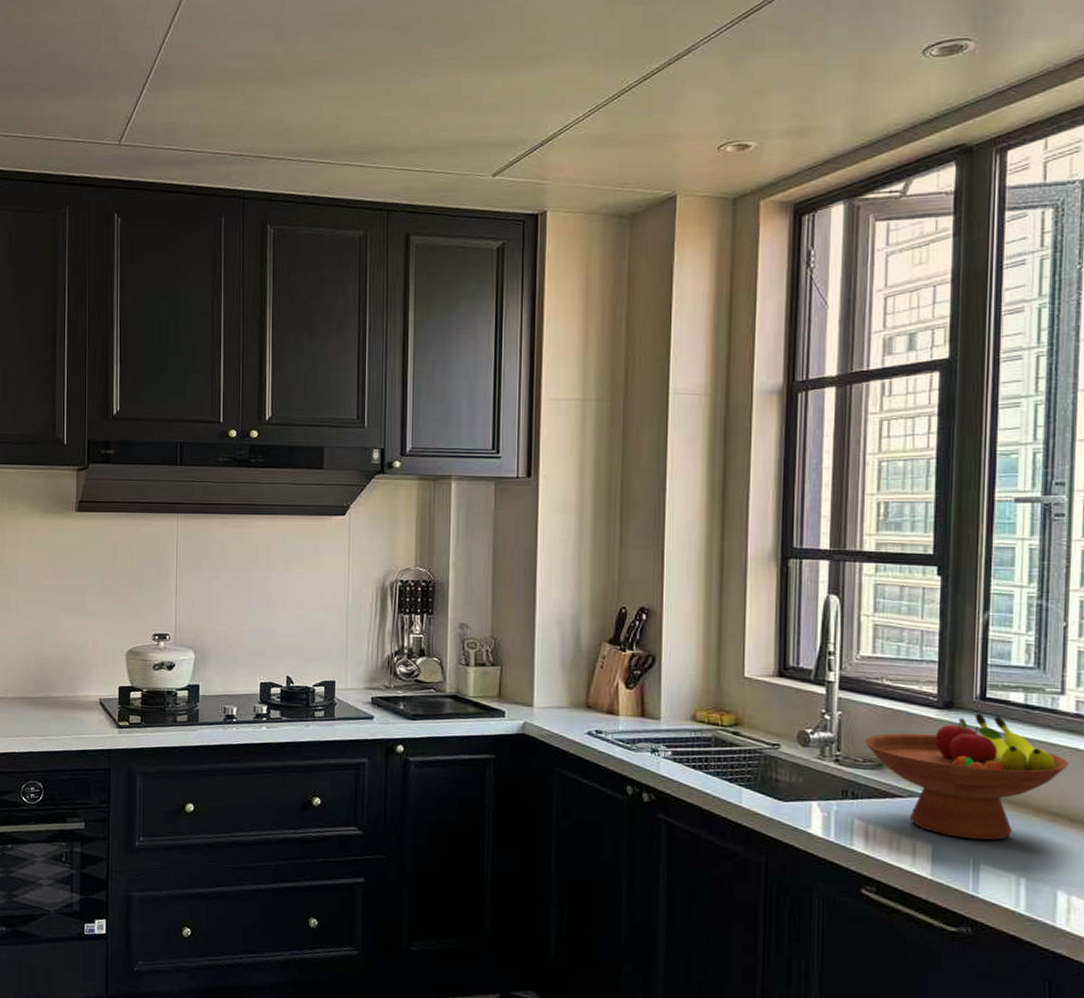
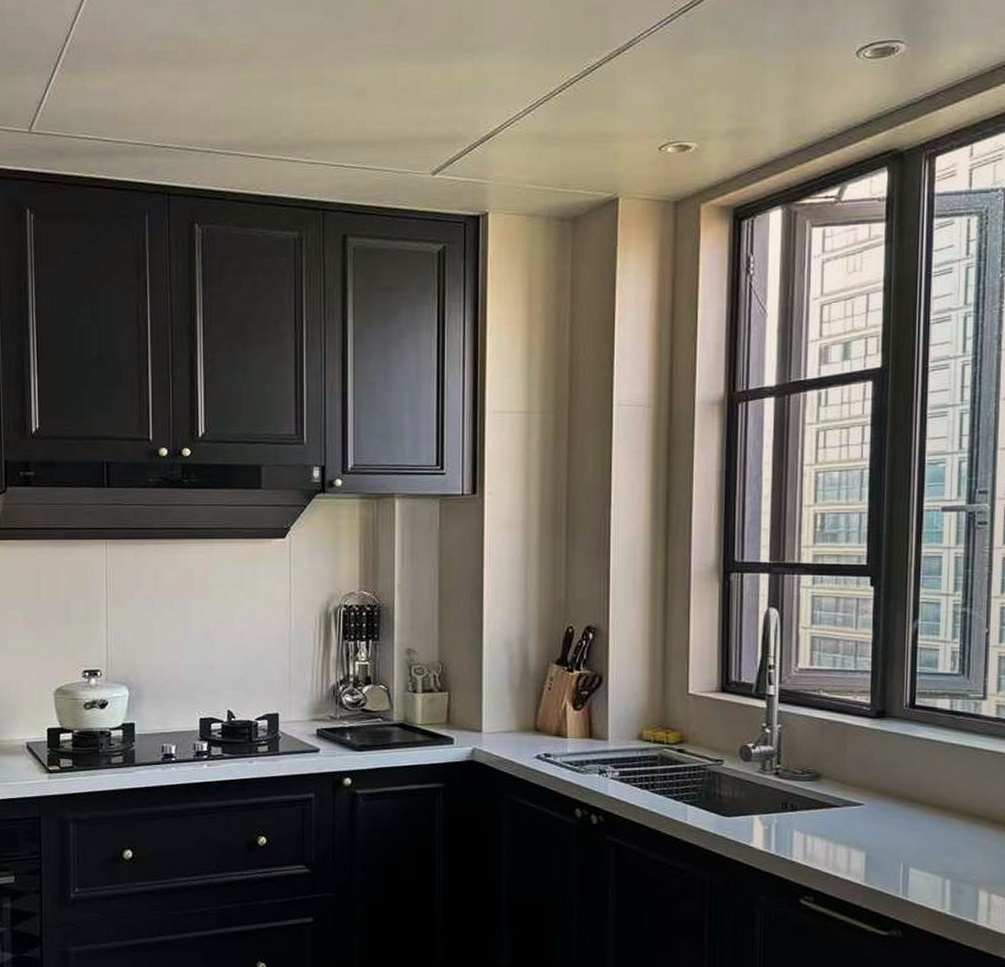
fruit bowl: present [864,713,1069,840] -> none [802,721,990,845]

